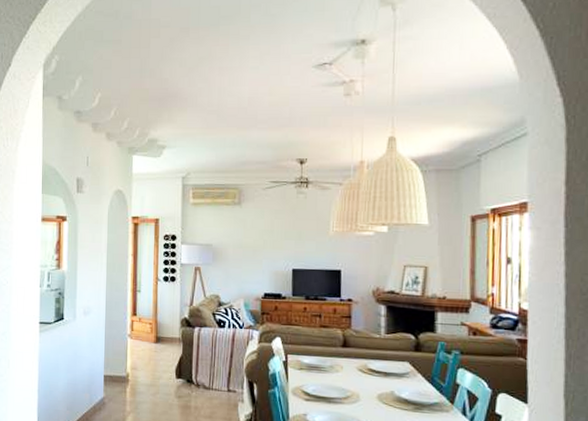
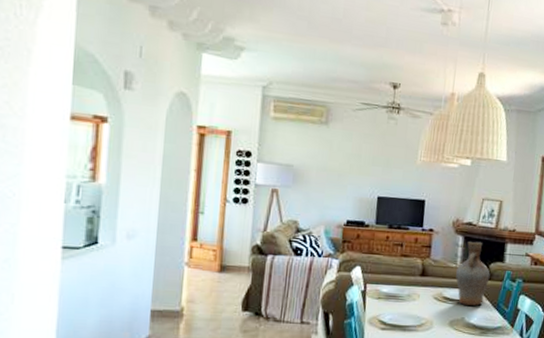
vase: none [380,310,420,379] -> present [455,241,490,306]

